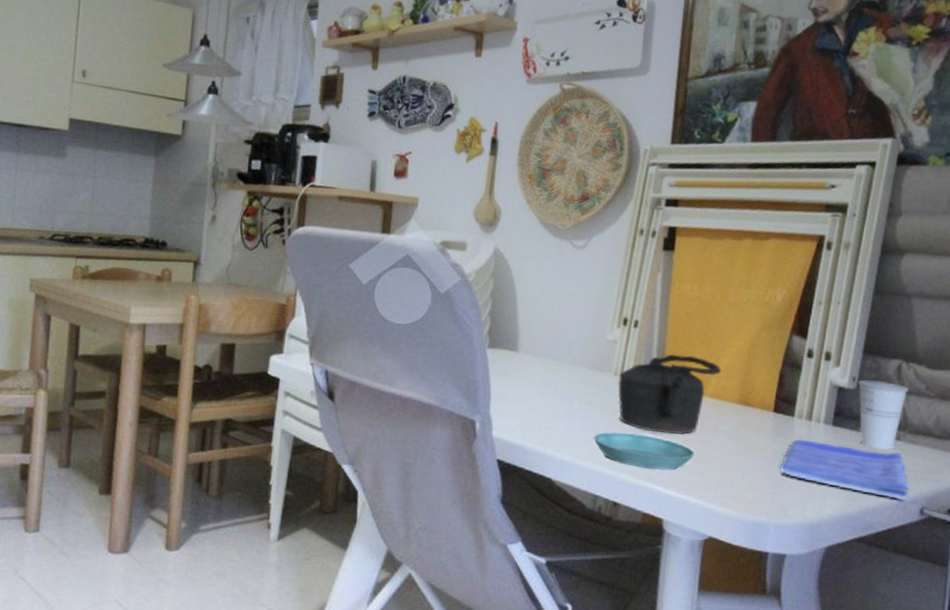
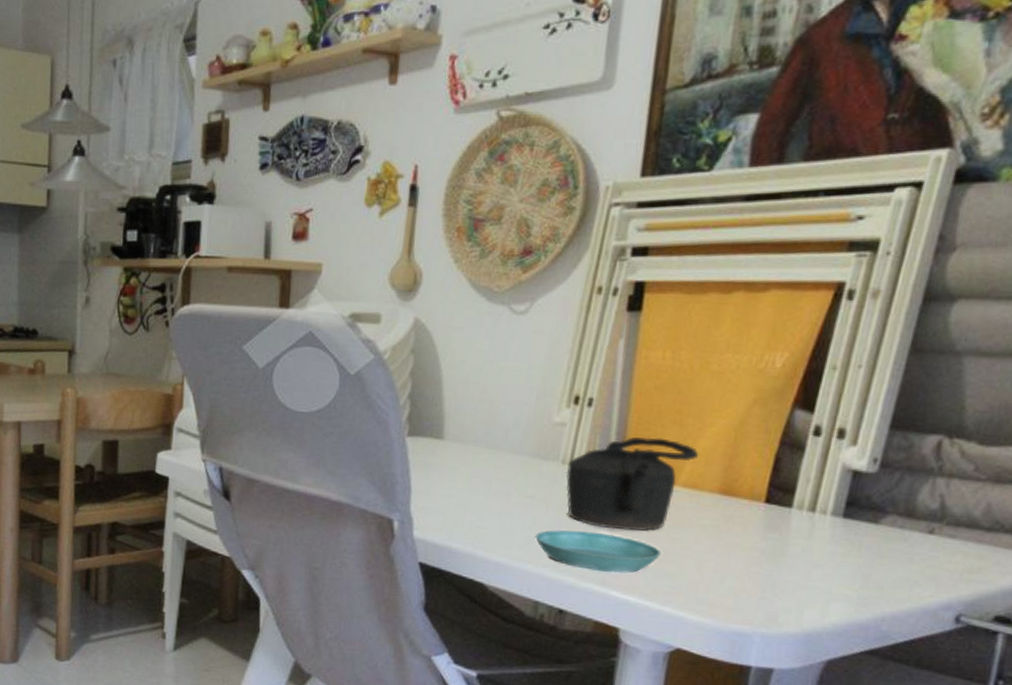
dish towel: present [779,439,909,501] -> none [769,535,942,607]
cup: present [857,379,909,451] -> none [879,461,951,547]

